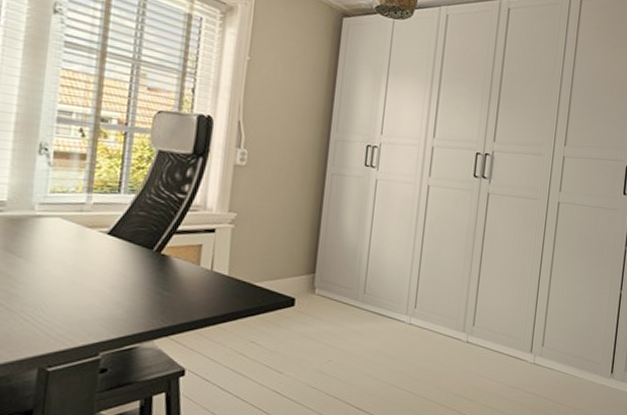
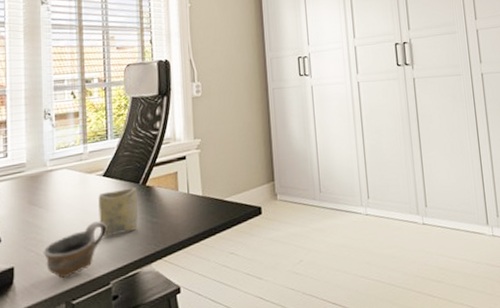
cup: none [16,283,105,342] -> present [43,221,107,279]
cup: none [95,252,150,302] -> present [98,187,138,236]

